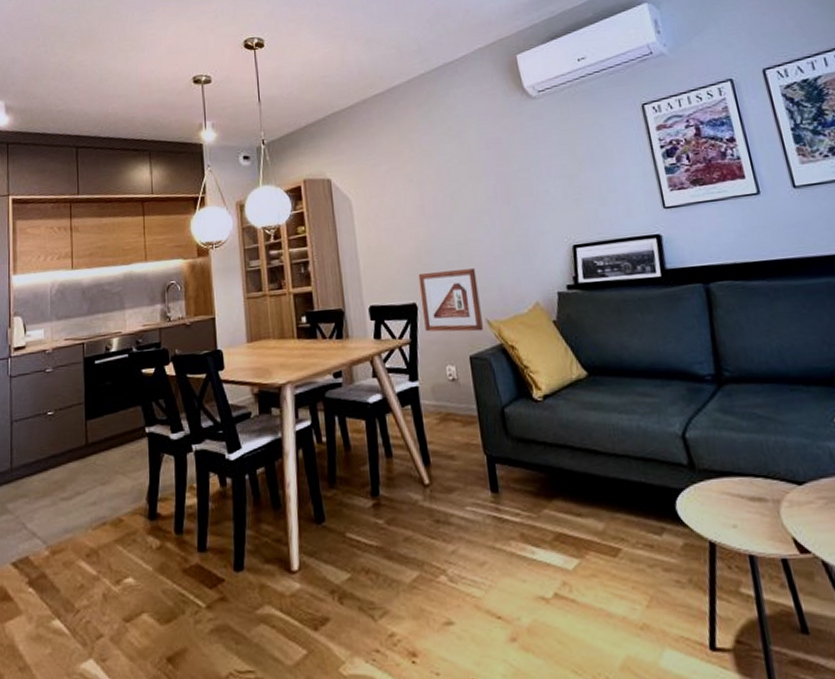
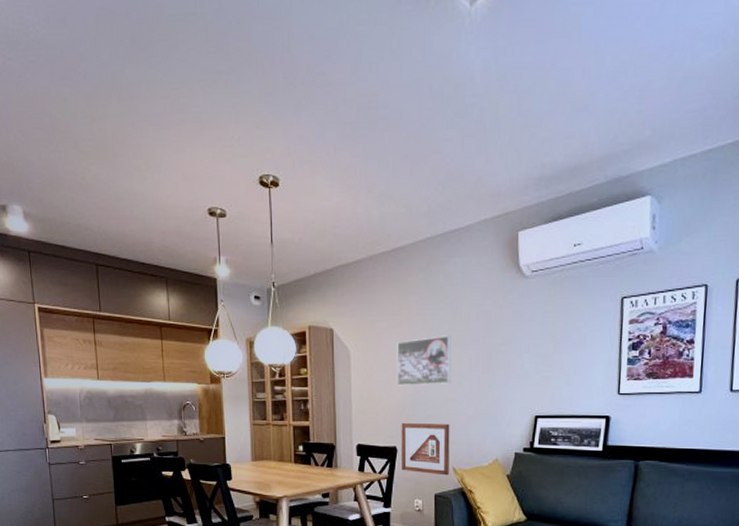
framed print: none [402,169,470,232] -> present [396,336,452,386]

